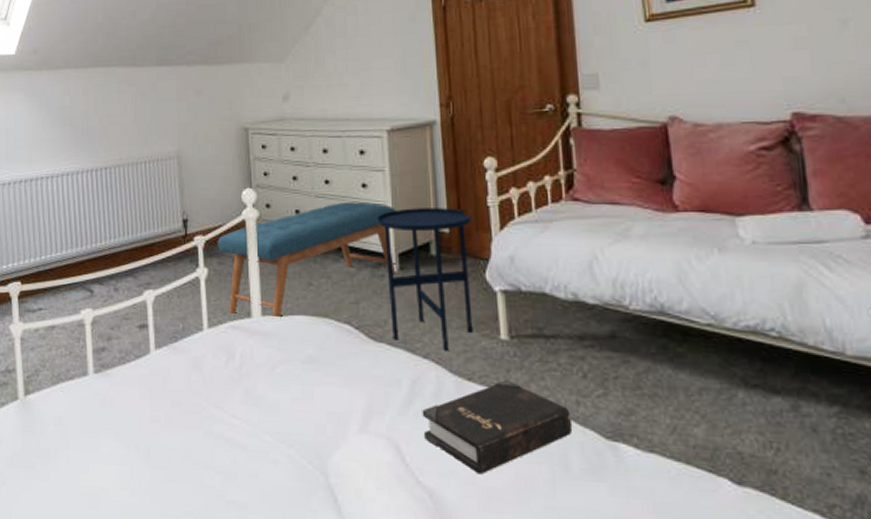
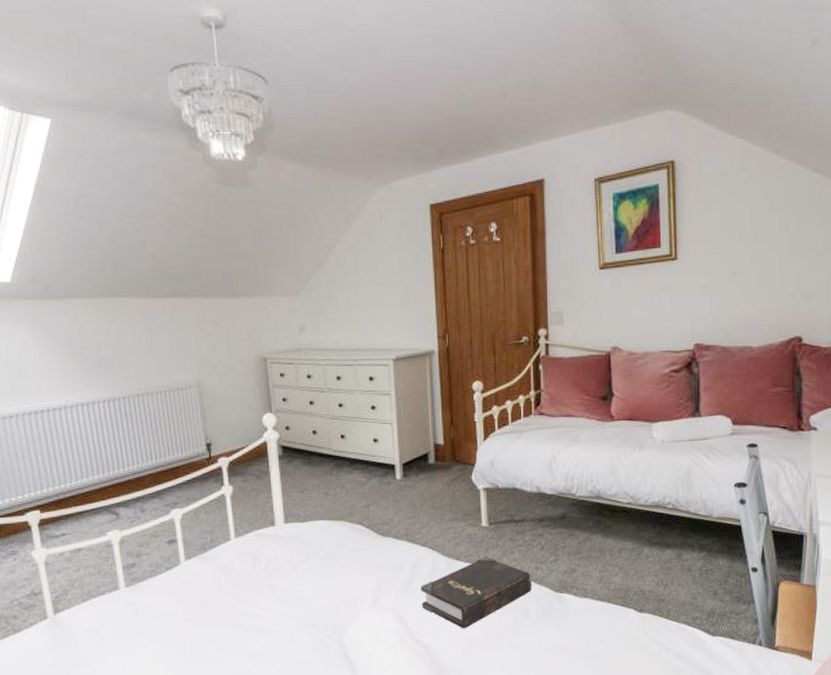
bench: present [217,202,396,319] -> none [240,422,401,526]
side table: present [377,208,473,352] -> none [385,424,462,540]

